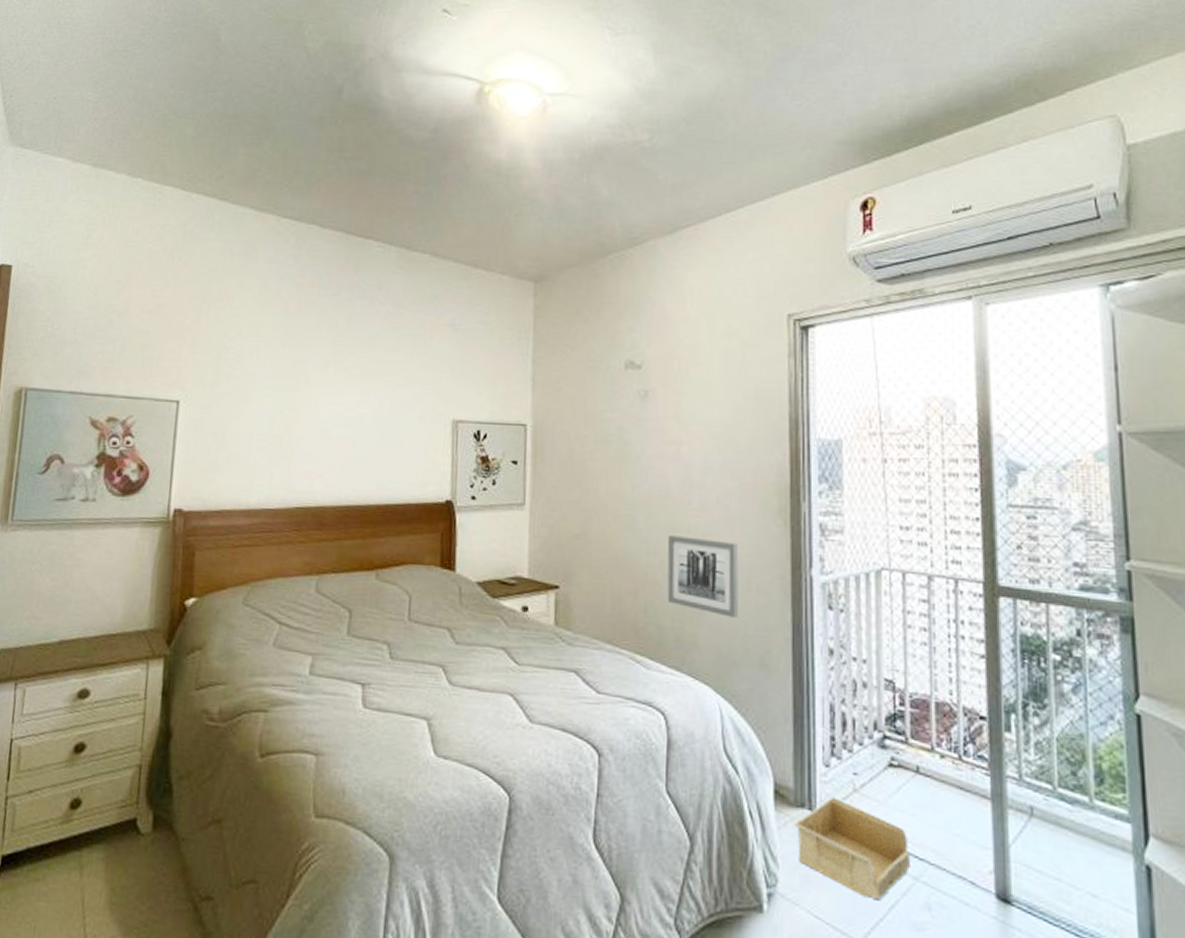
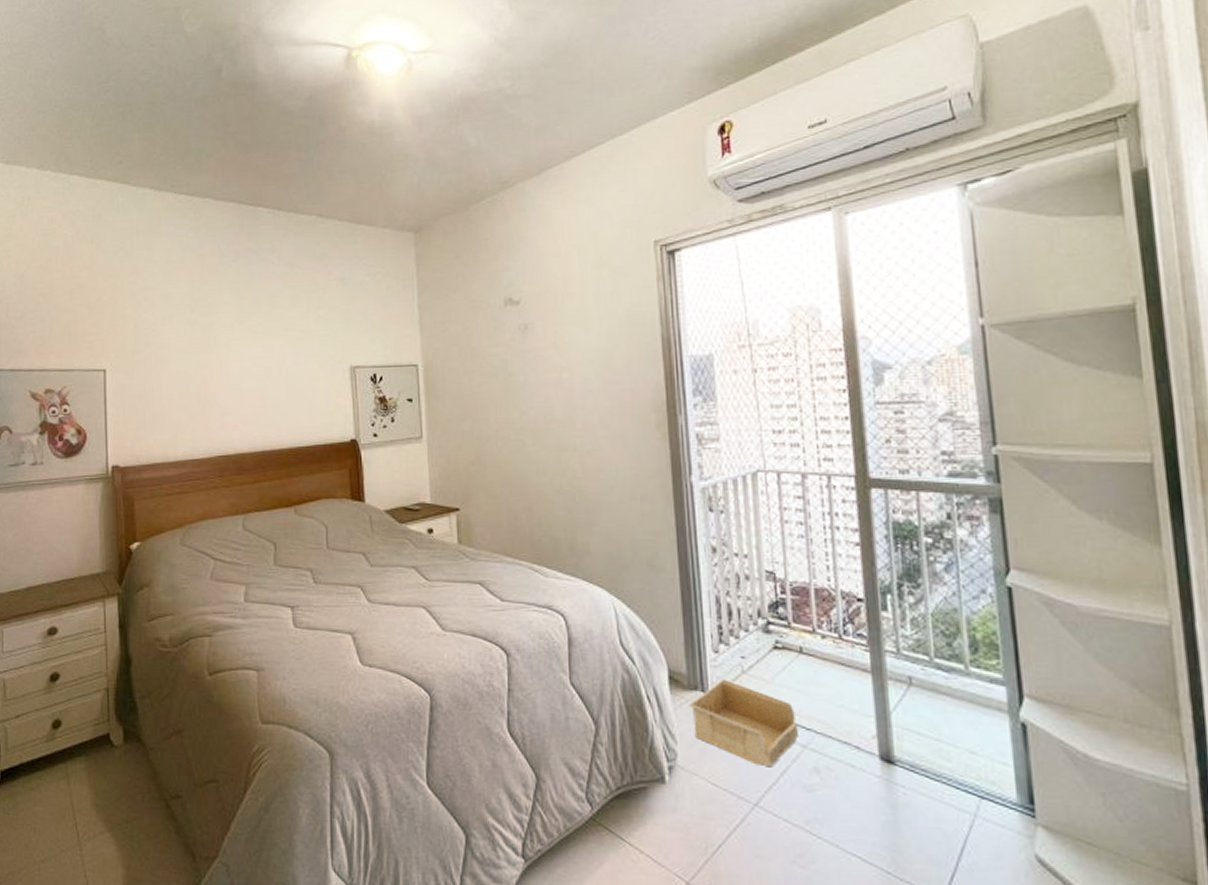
wall art: present [667,536,739,618] -> none [556,455,625,525]

